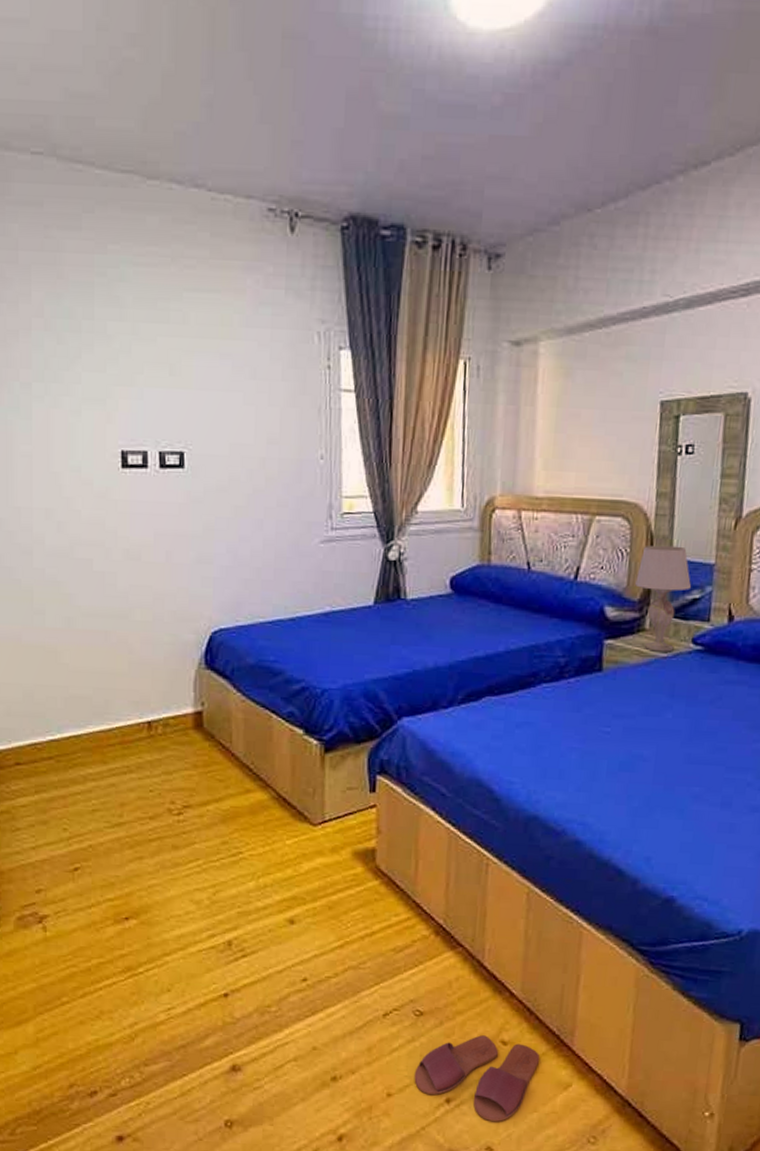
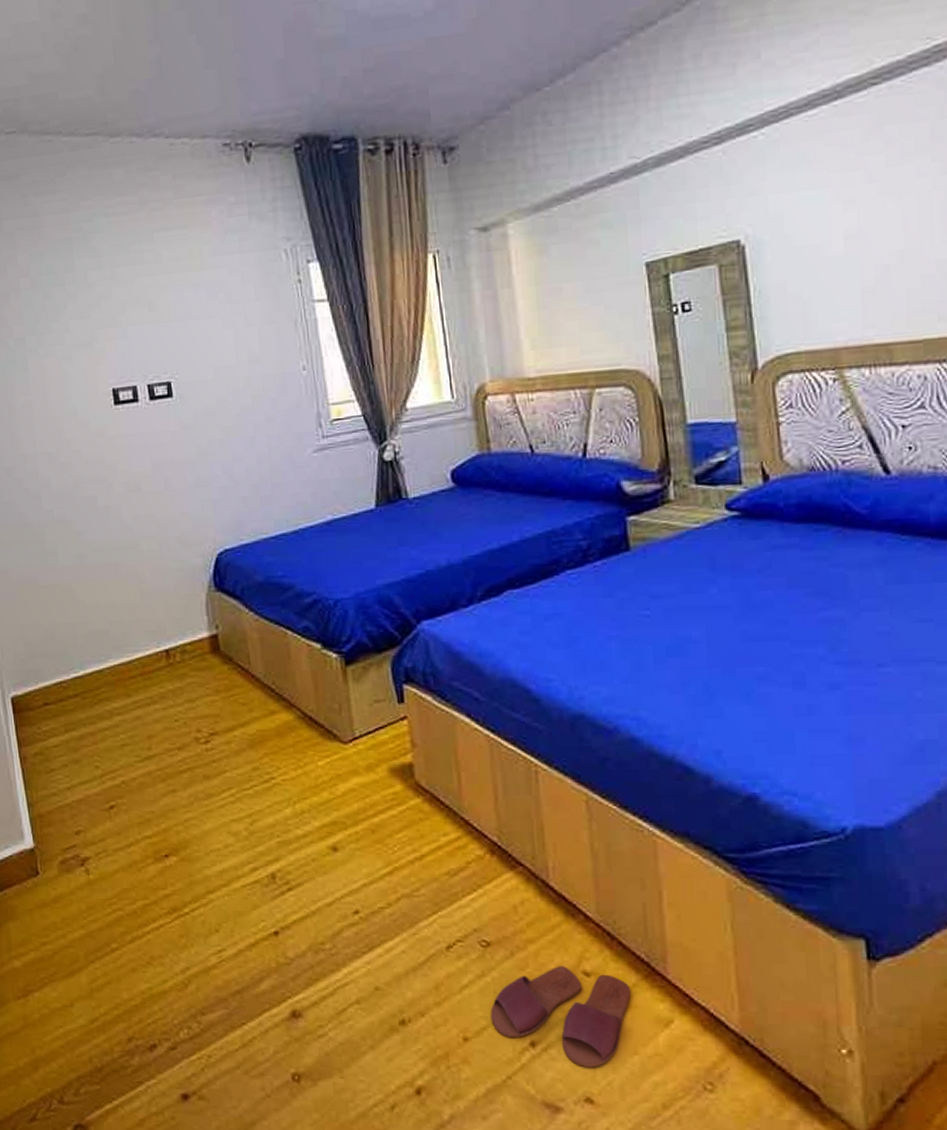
table lamp: present [635,545,692,652] -> none [650,408,715,523]

